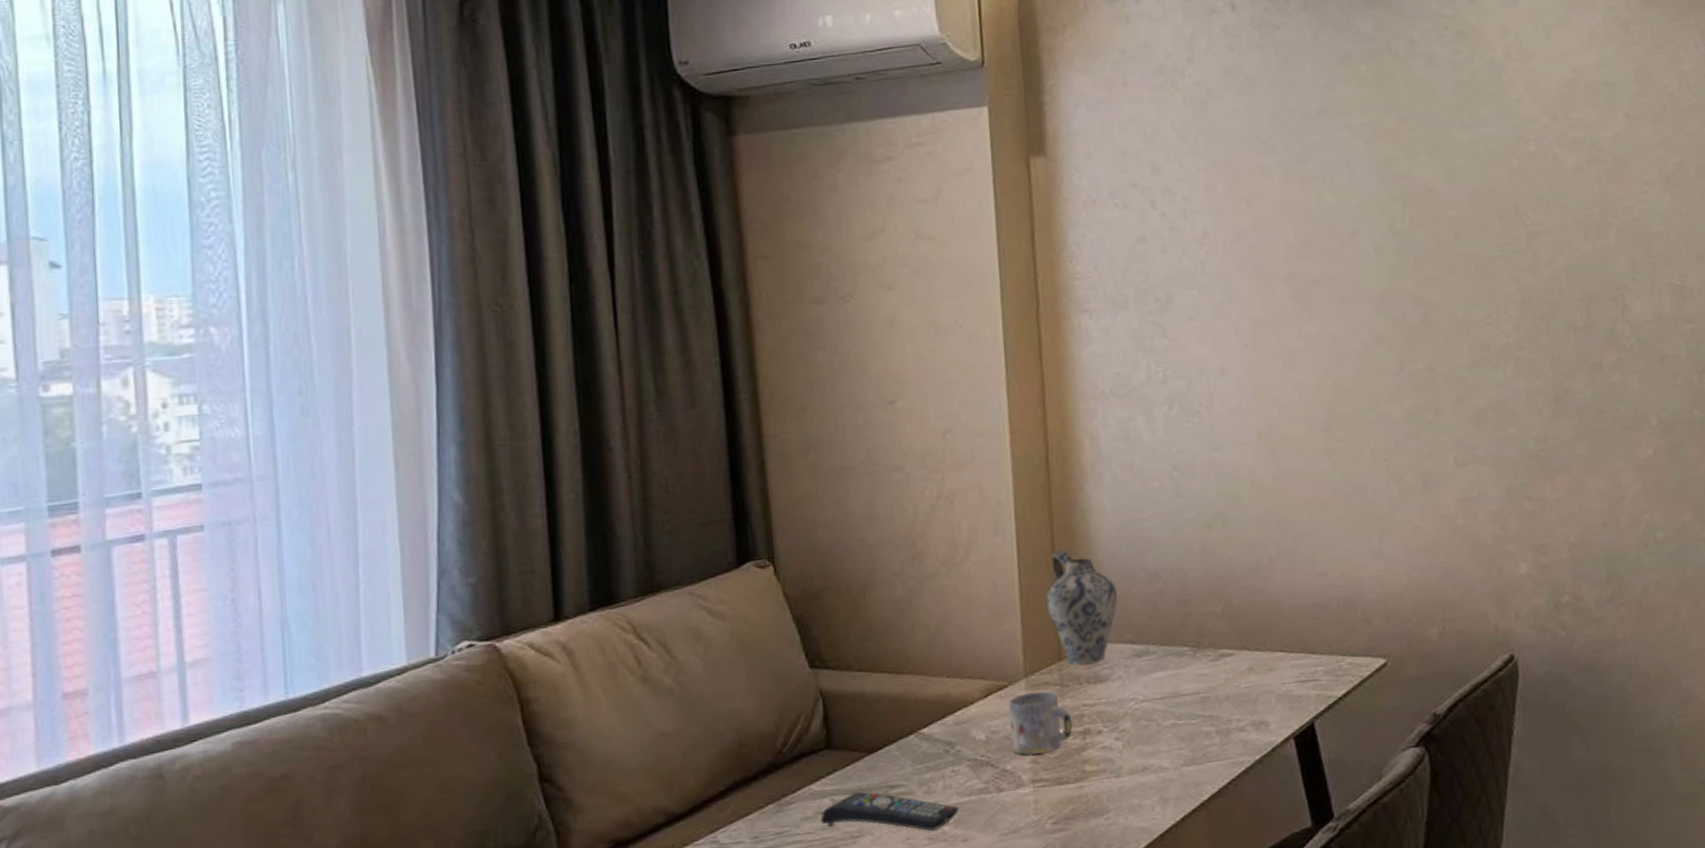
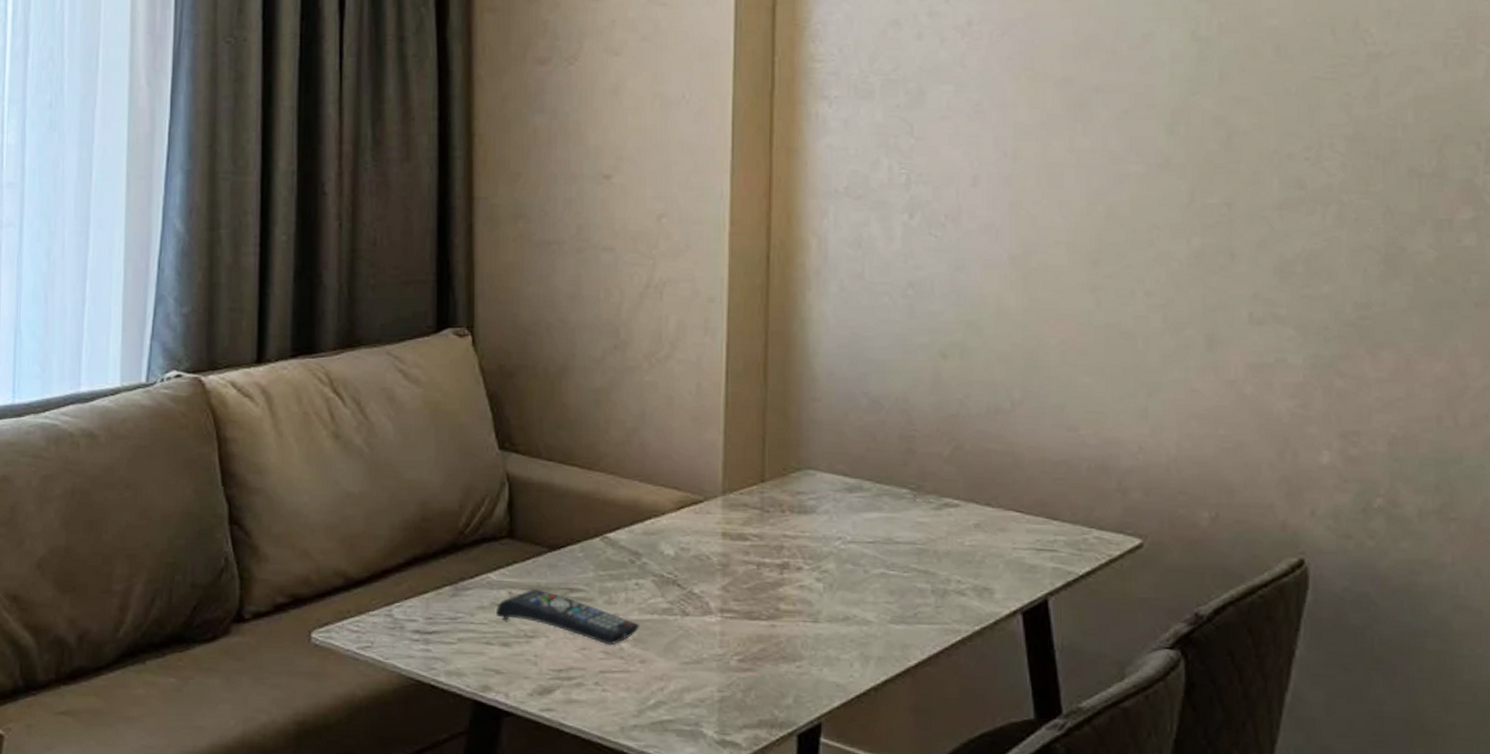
mug: present [1008,691,1073,755] -> none [701,512,771,582]
ceramic jug: present [1045,550,1118,666] -> none [752,360,833,493]

